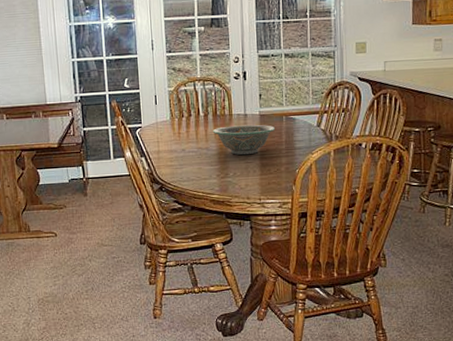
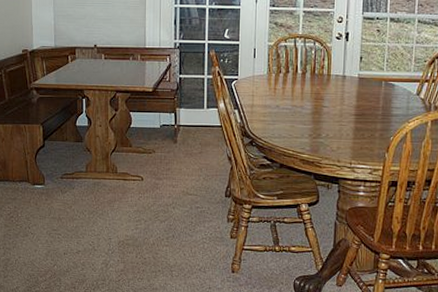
decorative bowl: present [212,124,276,155] -> none [309,86,374,117]

